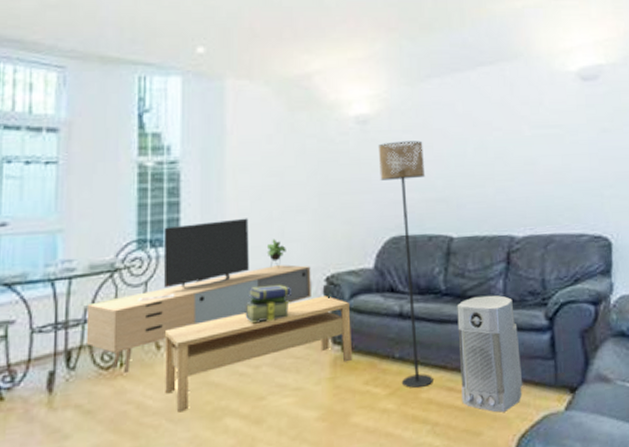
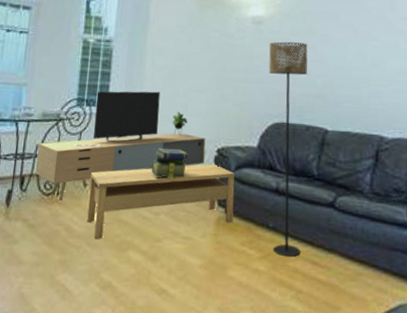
air purifier: present [457,295,523,413] -> none [325,185,382,294]

